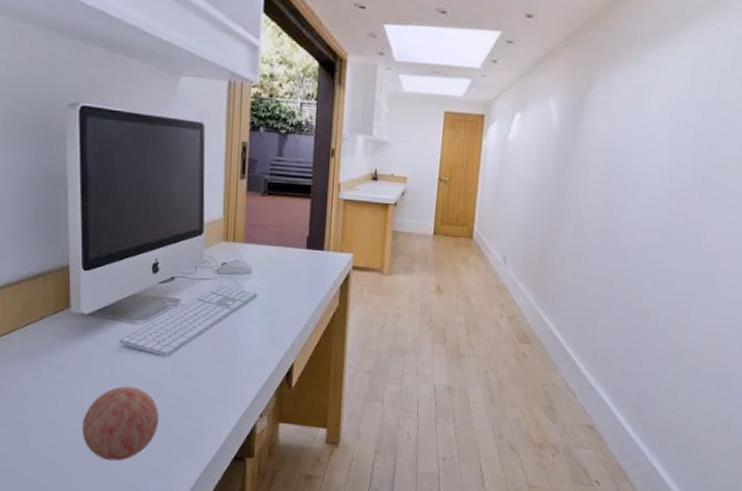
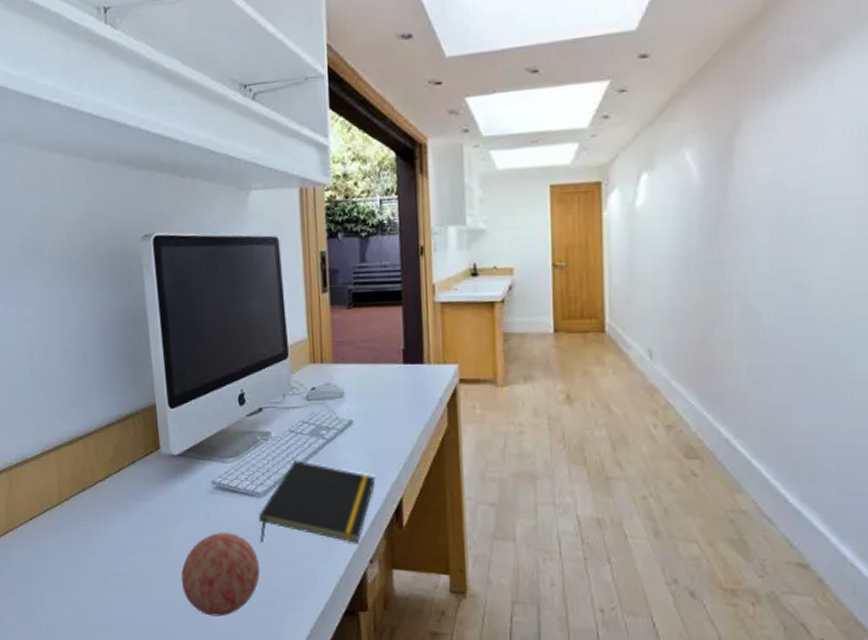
notepad: none [161,326,272,400] -> present [258,461,376,543]

